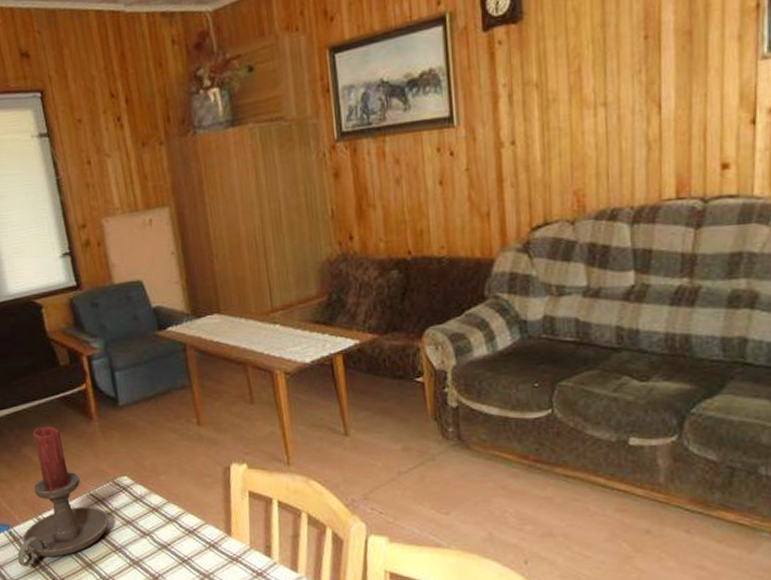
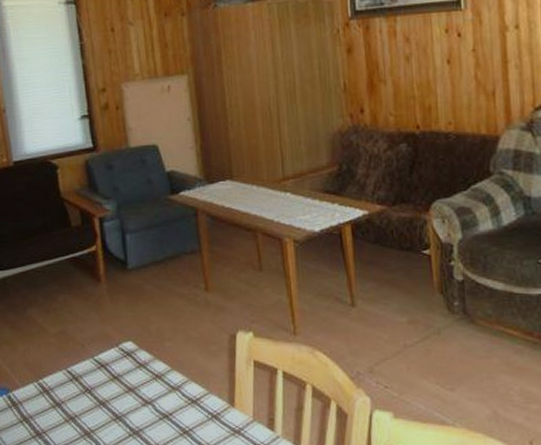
candle holder: present [17,427,109,567] -> none [14,288,110,434]

